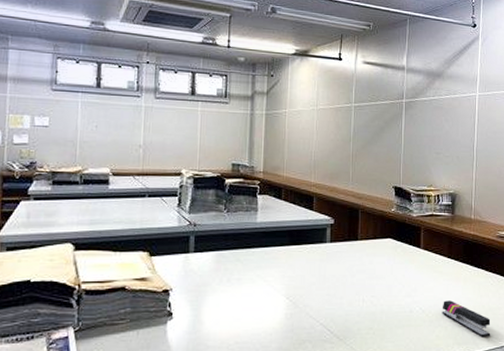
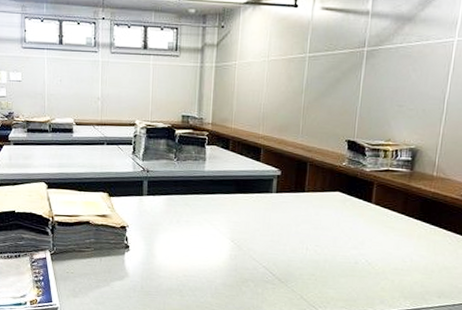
stapler: present [442,300,491,337] -> none [389,255,444,294]

